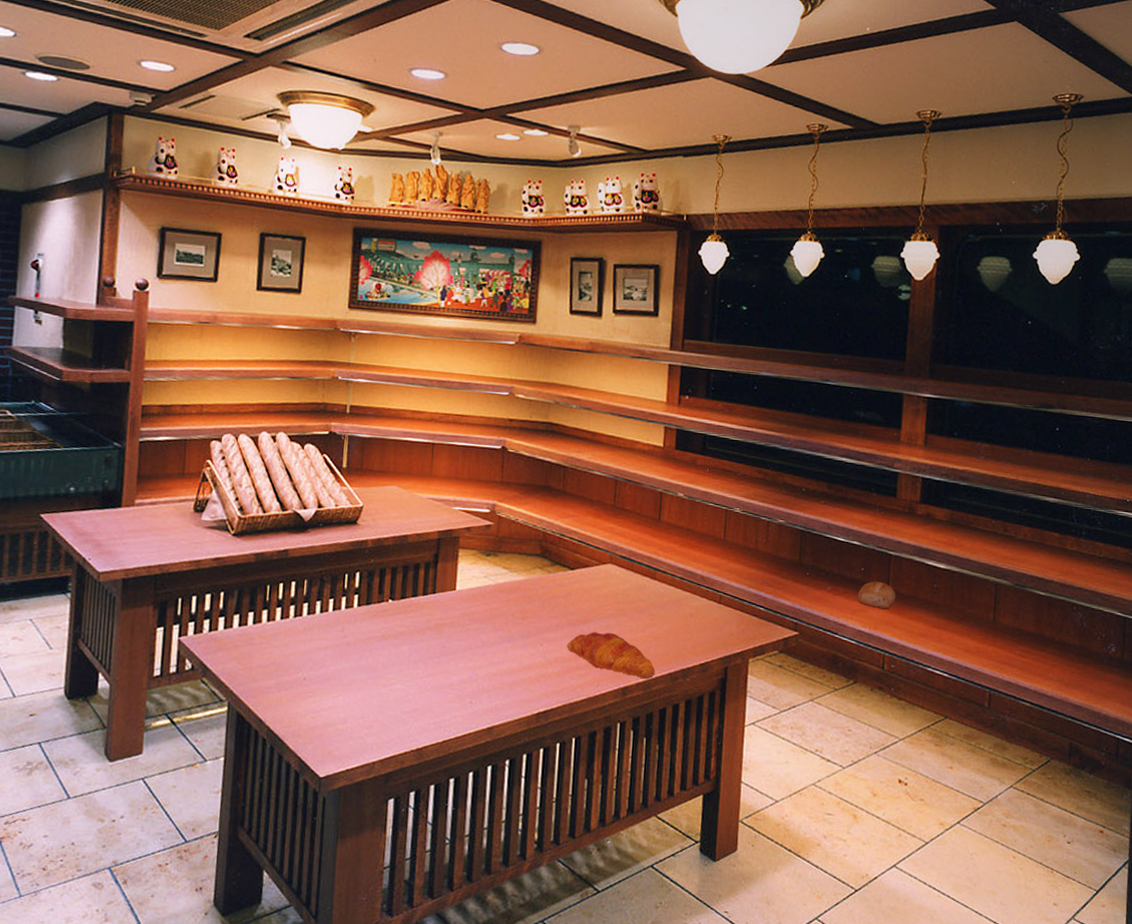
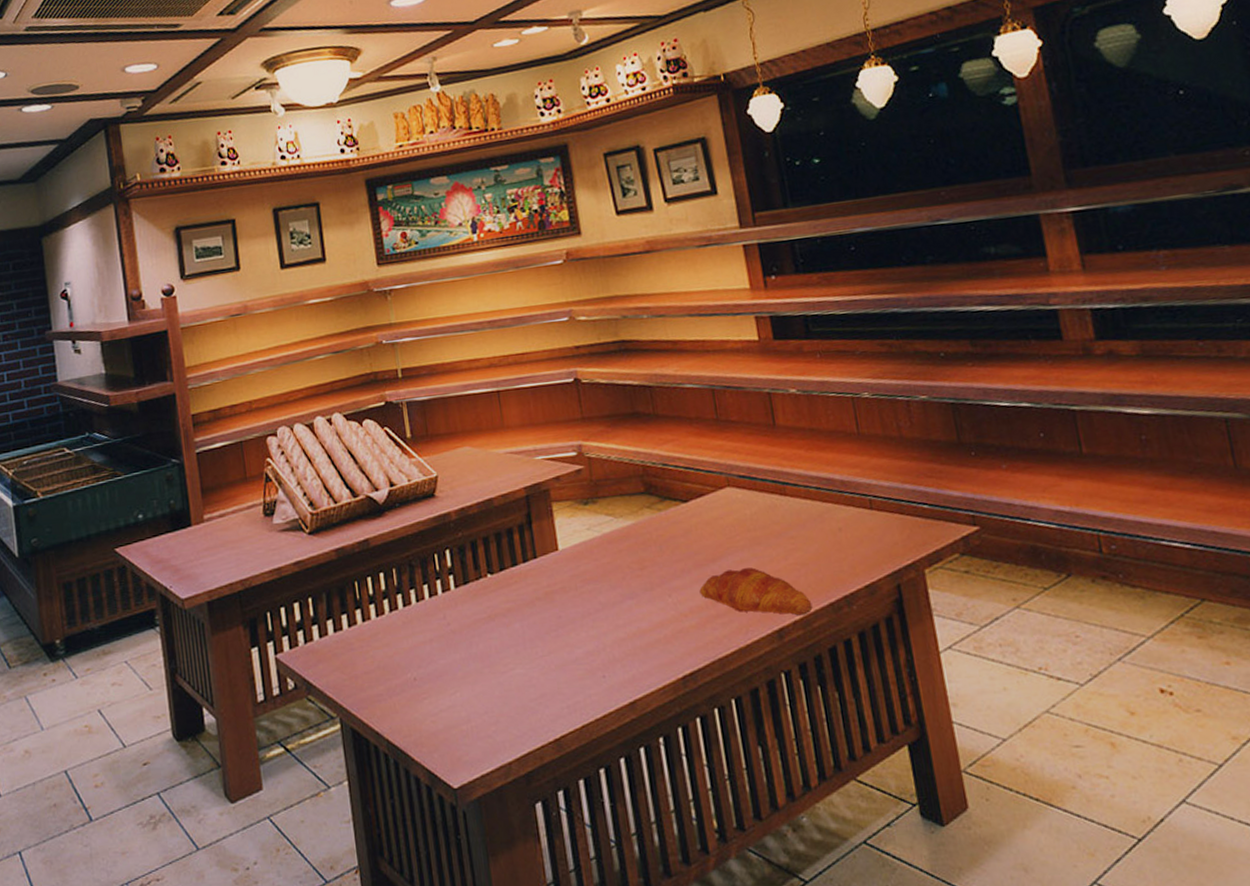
bread: present [858,581,896,609] -> none [1043,445,1095,479]

